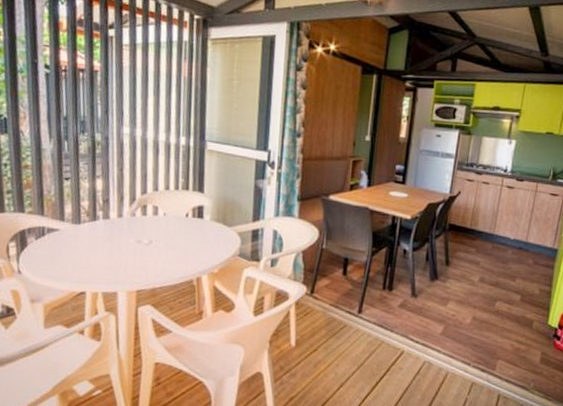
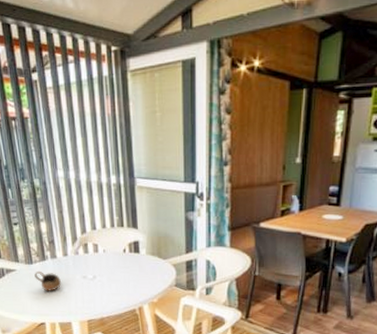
cup: none [81,232,112,256] -> present [34,270,62,291]

